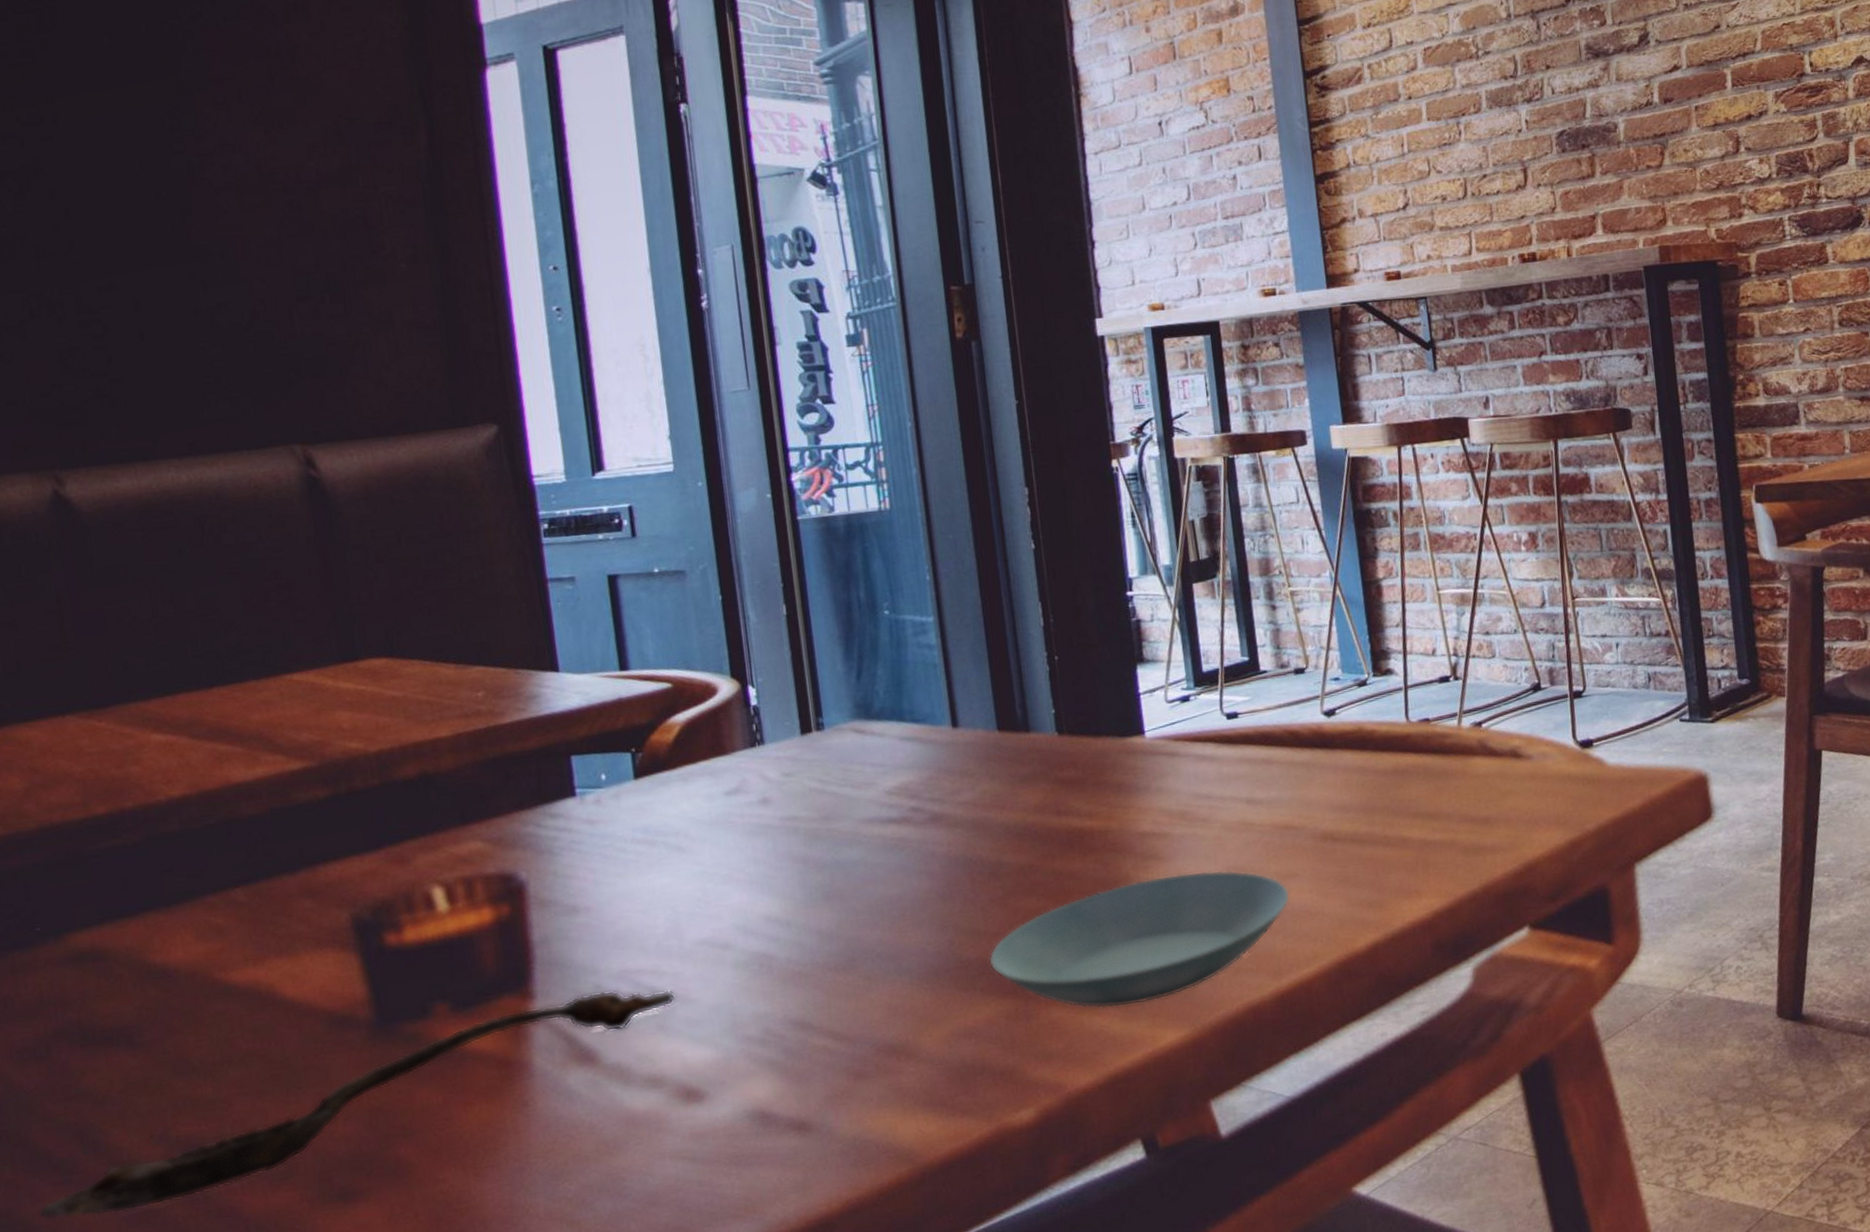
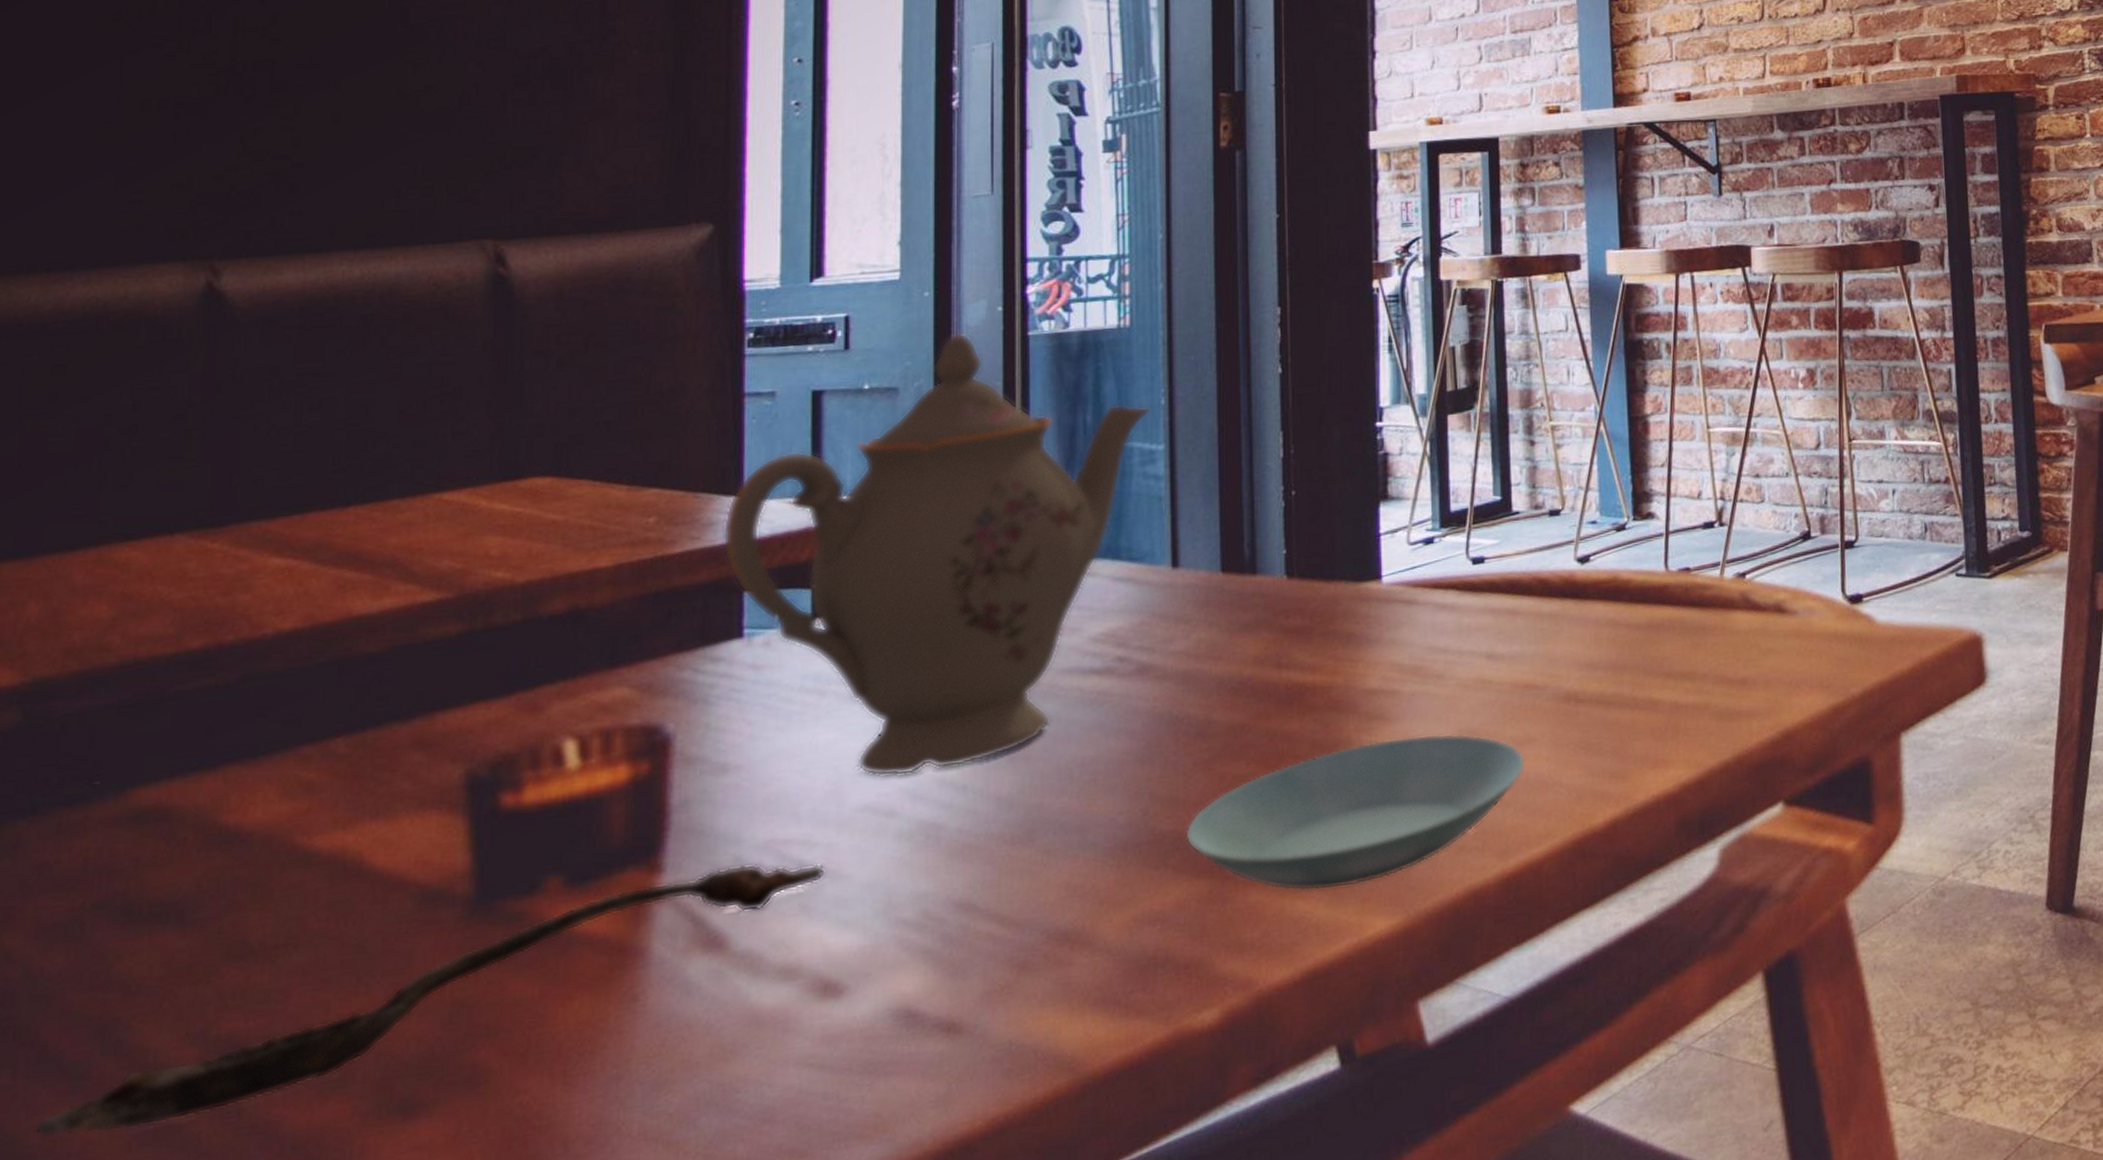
teapot: none [544,518,918,915] -> present [722,332,1151,777]

